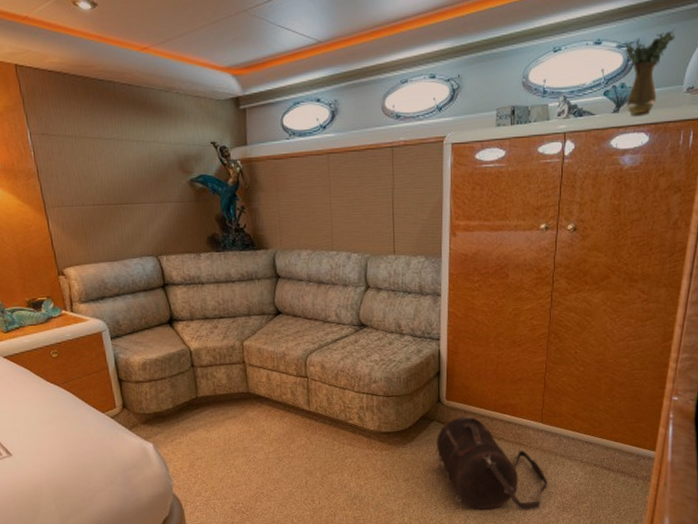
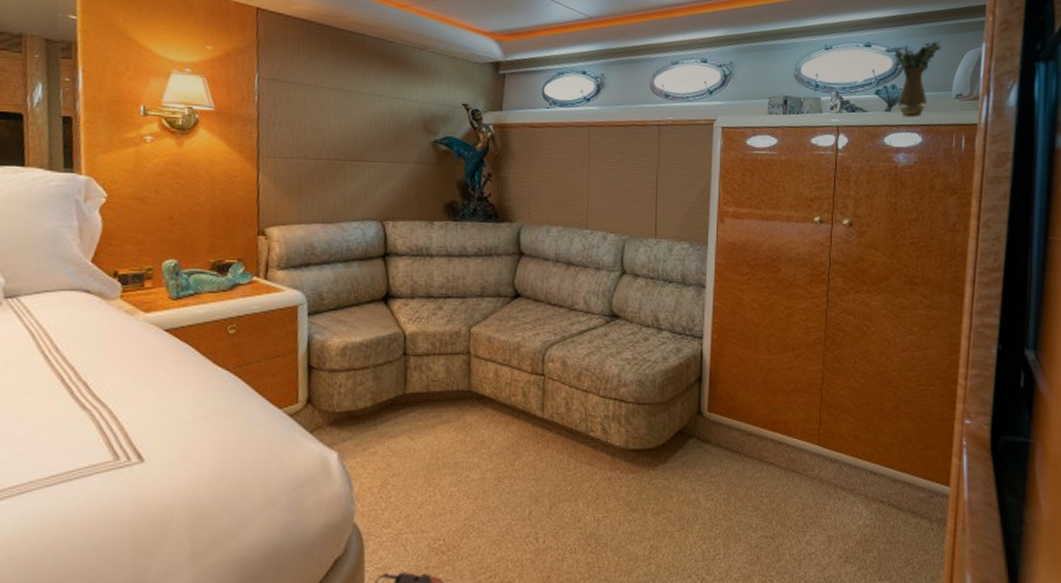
duffel bag: present [435,416,548,510] -> none [692,433,827,560]

